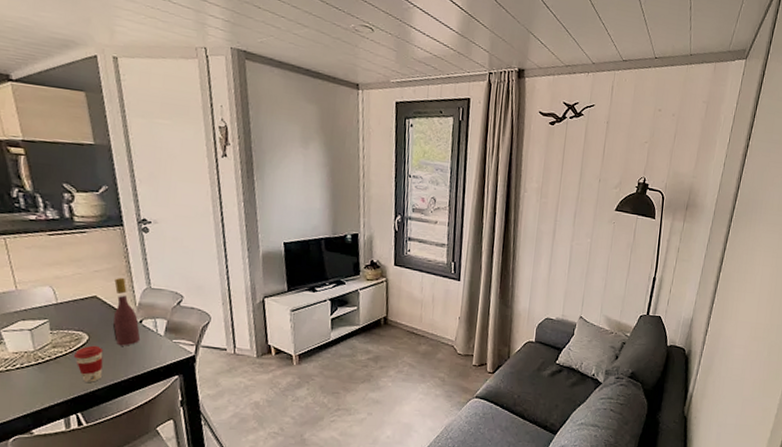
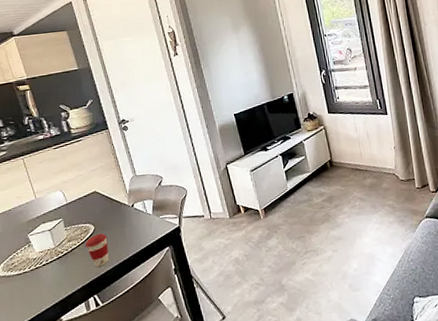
wine bottle: present [112,277,141,346] -> none [108,171,135,230]

